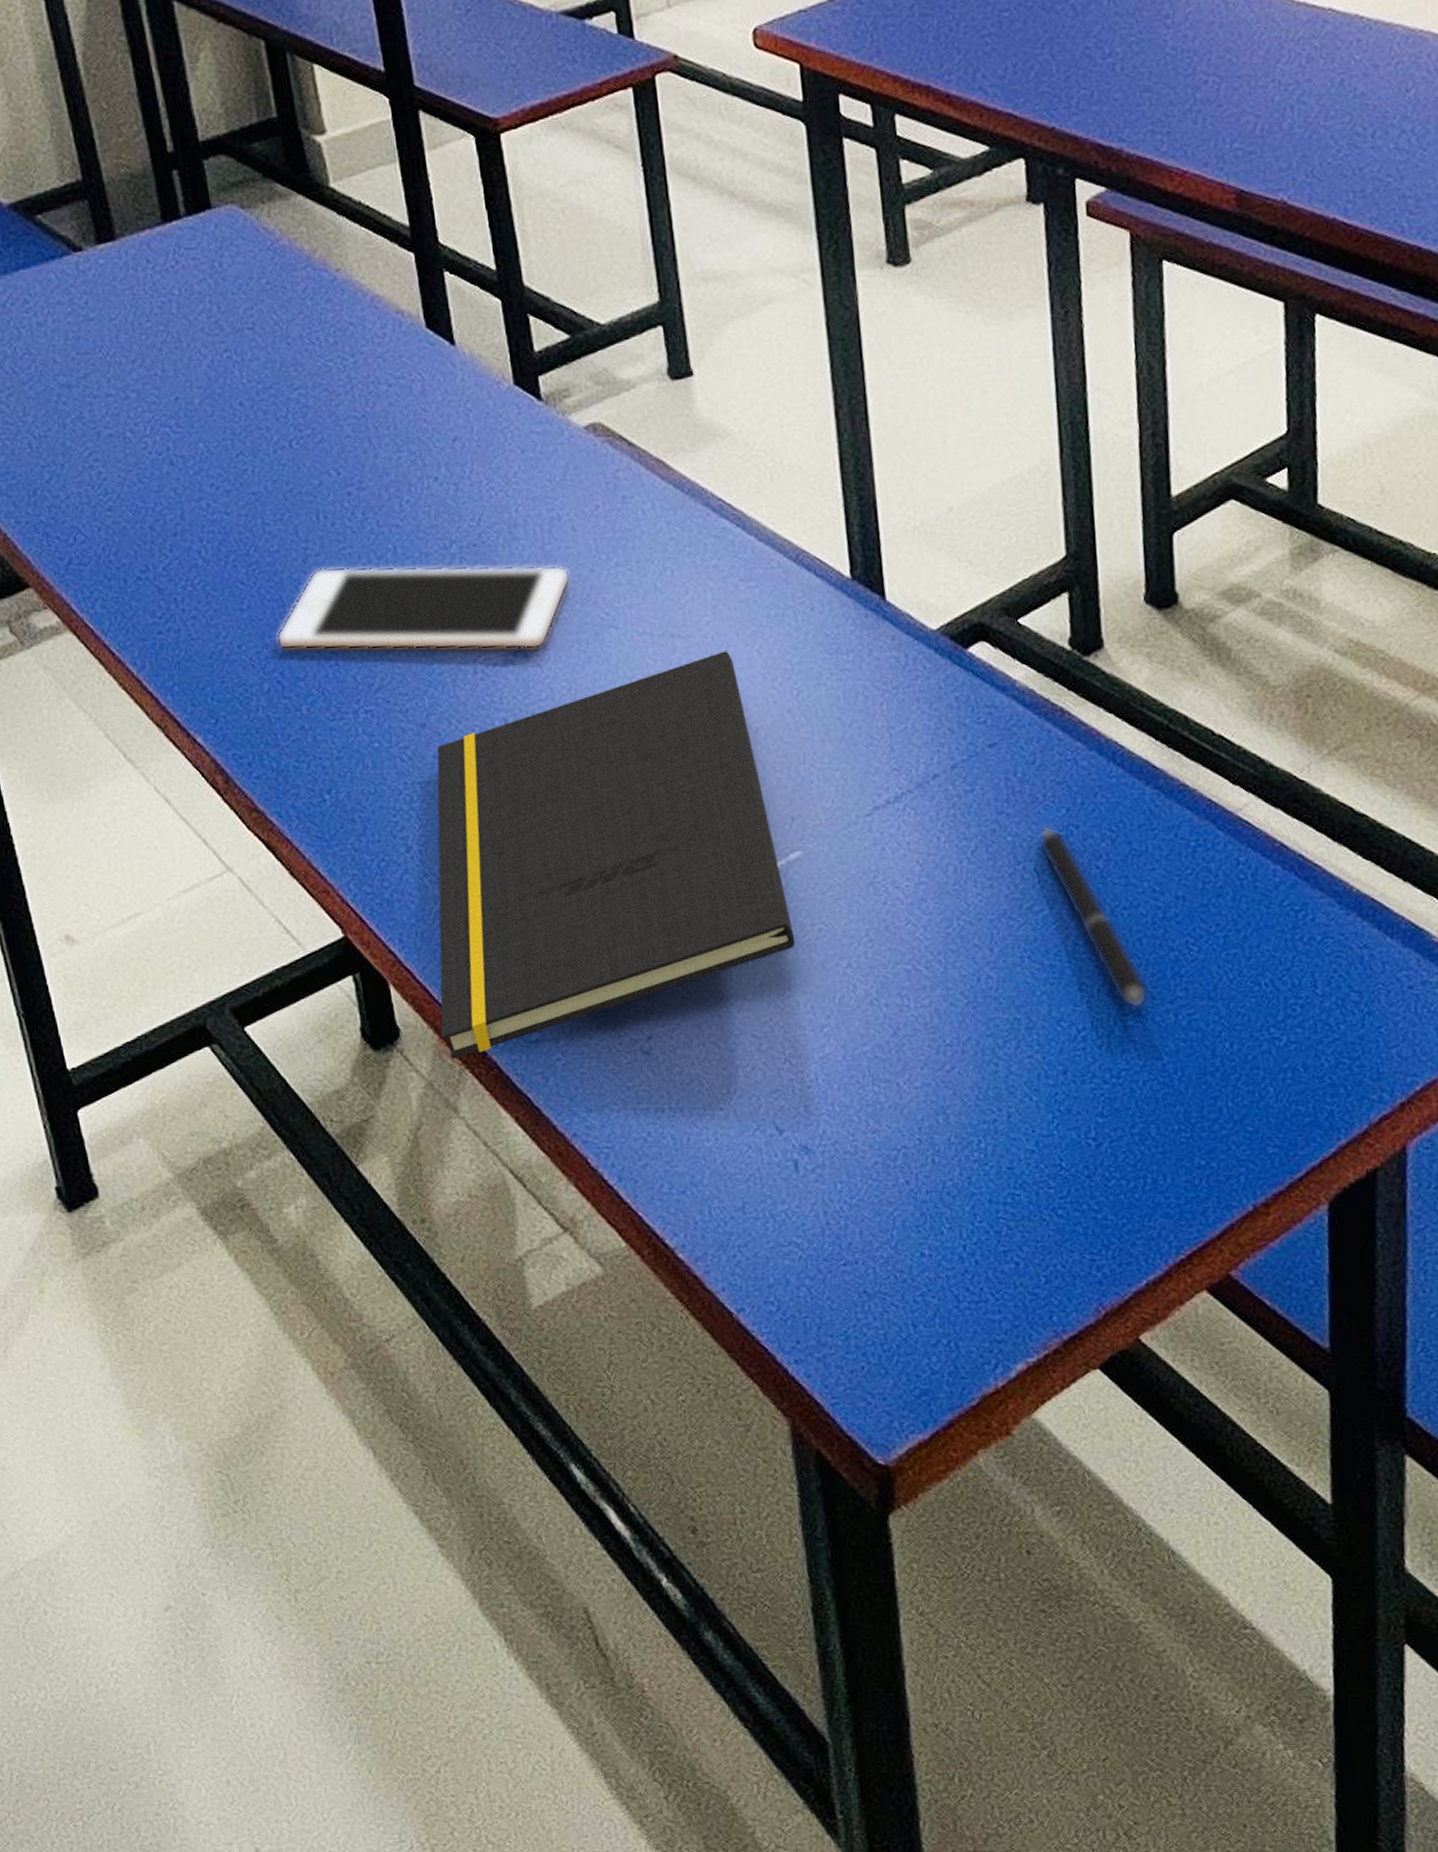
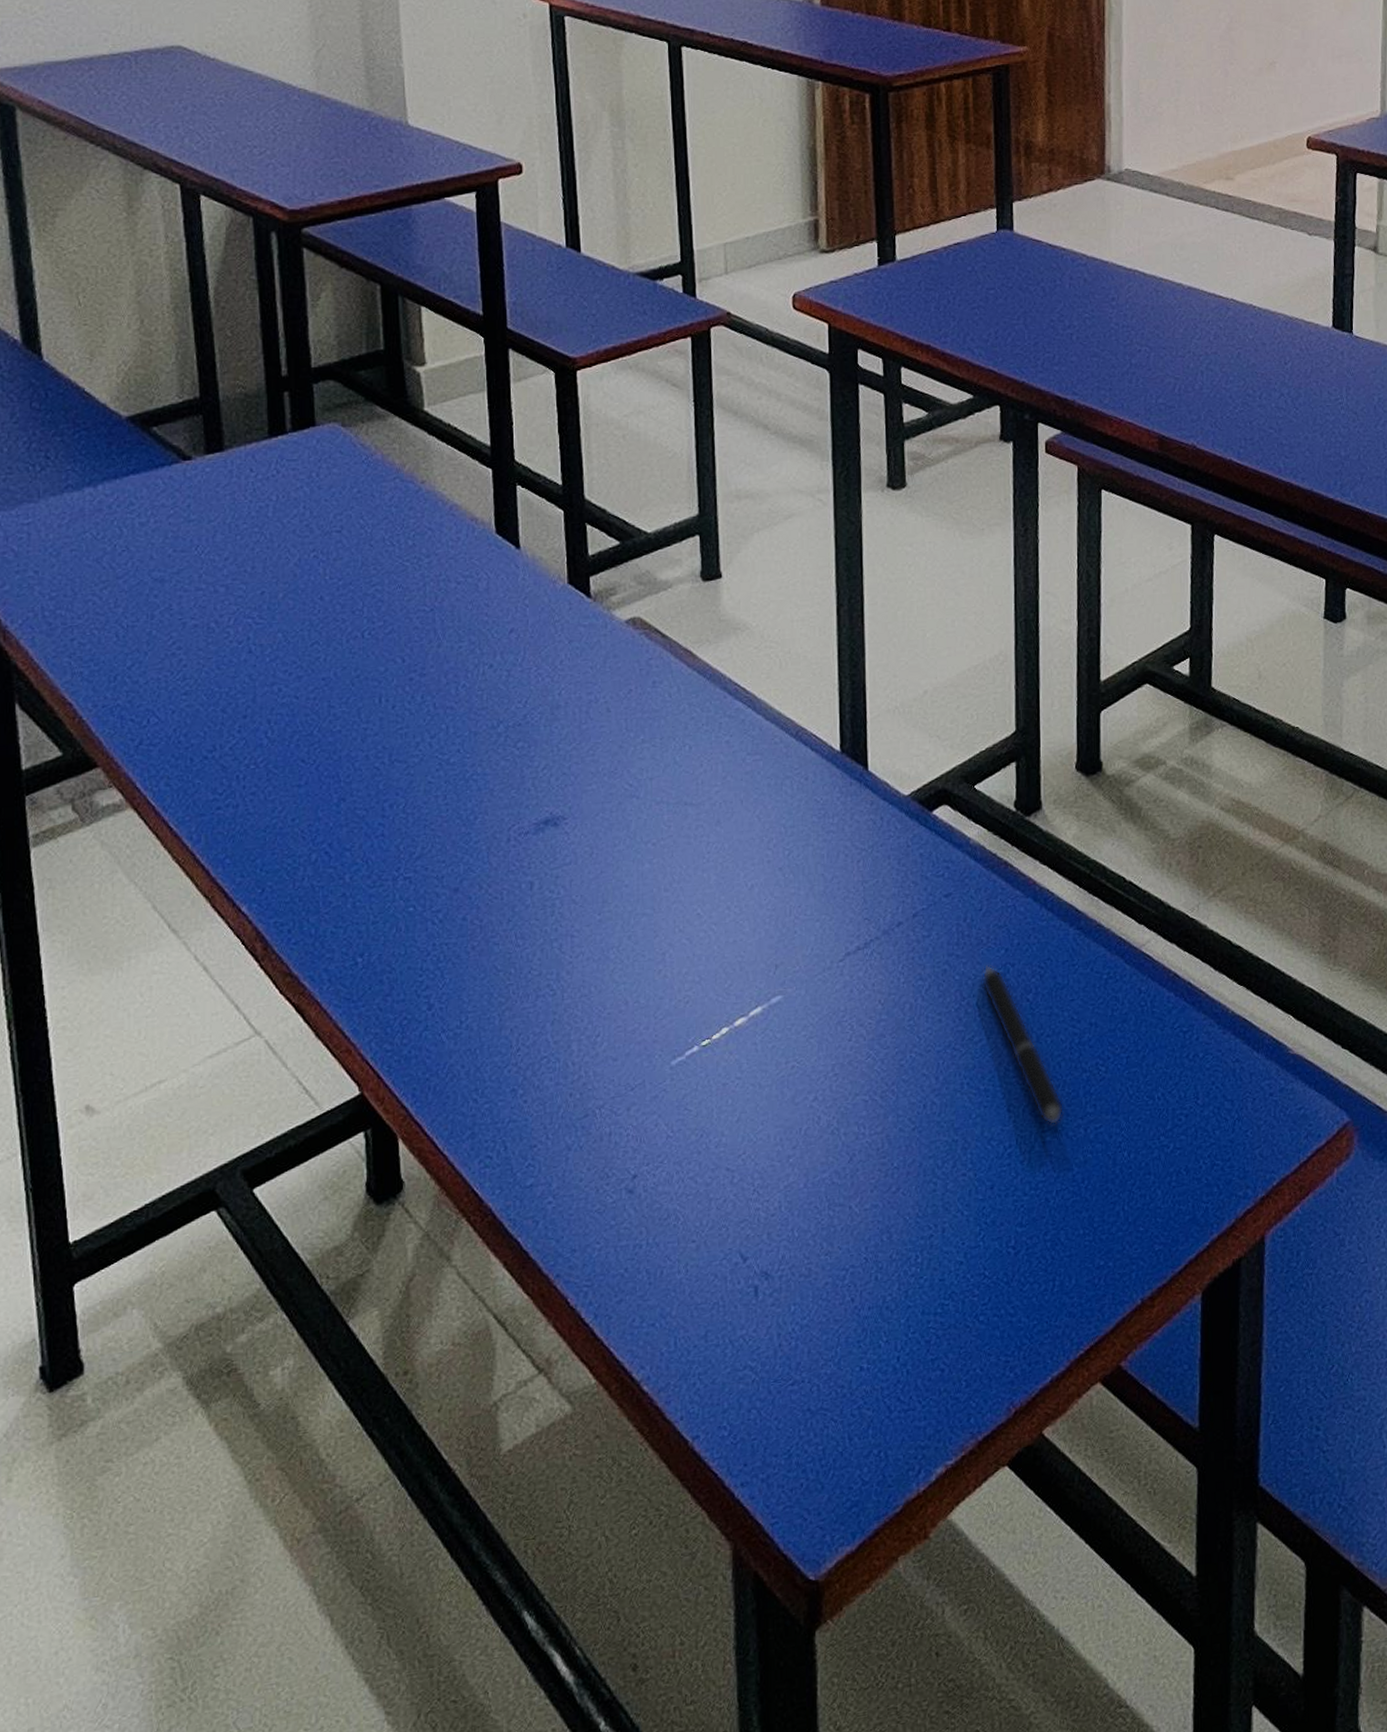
cell phone: present [276,565,570,650] -> none [329,742,601,822]
notepad: present [437,651,796,1060] -> none [443,817,771,1209]

